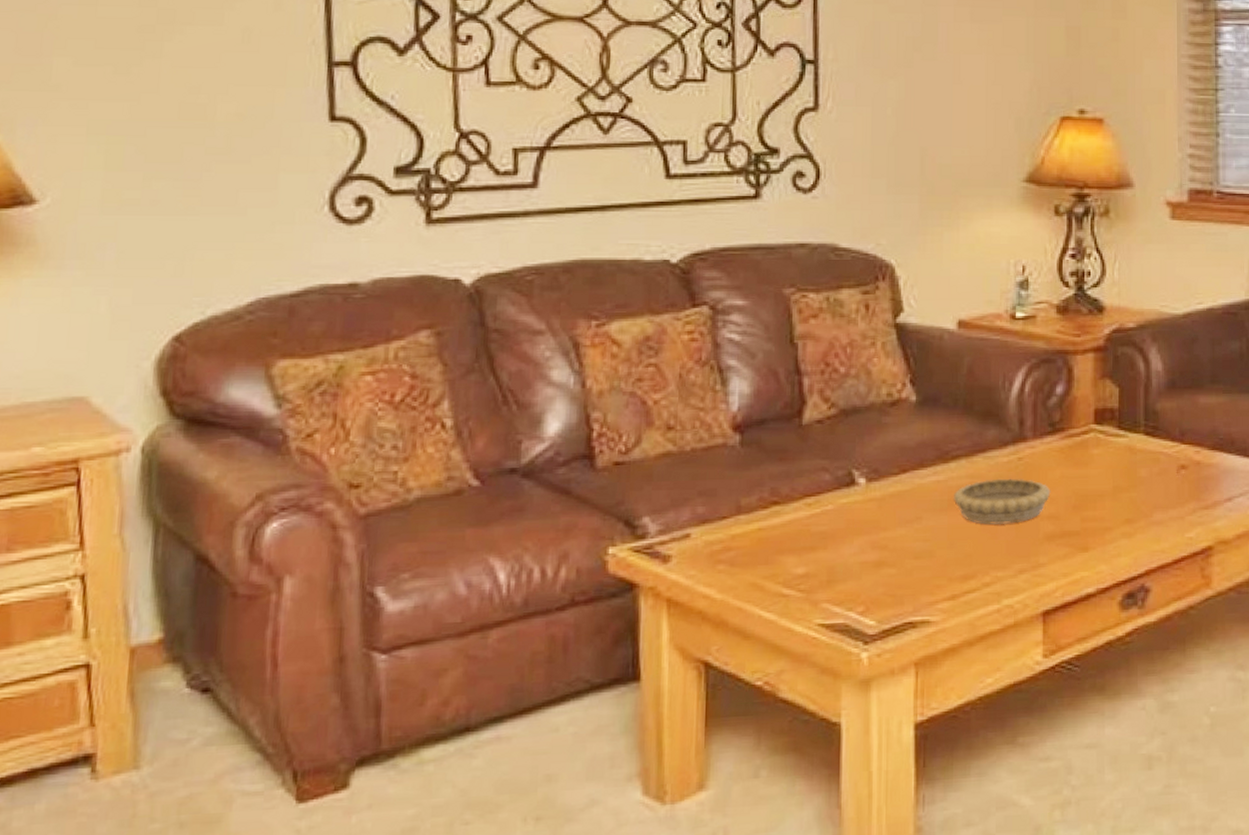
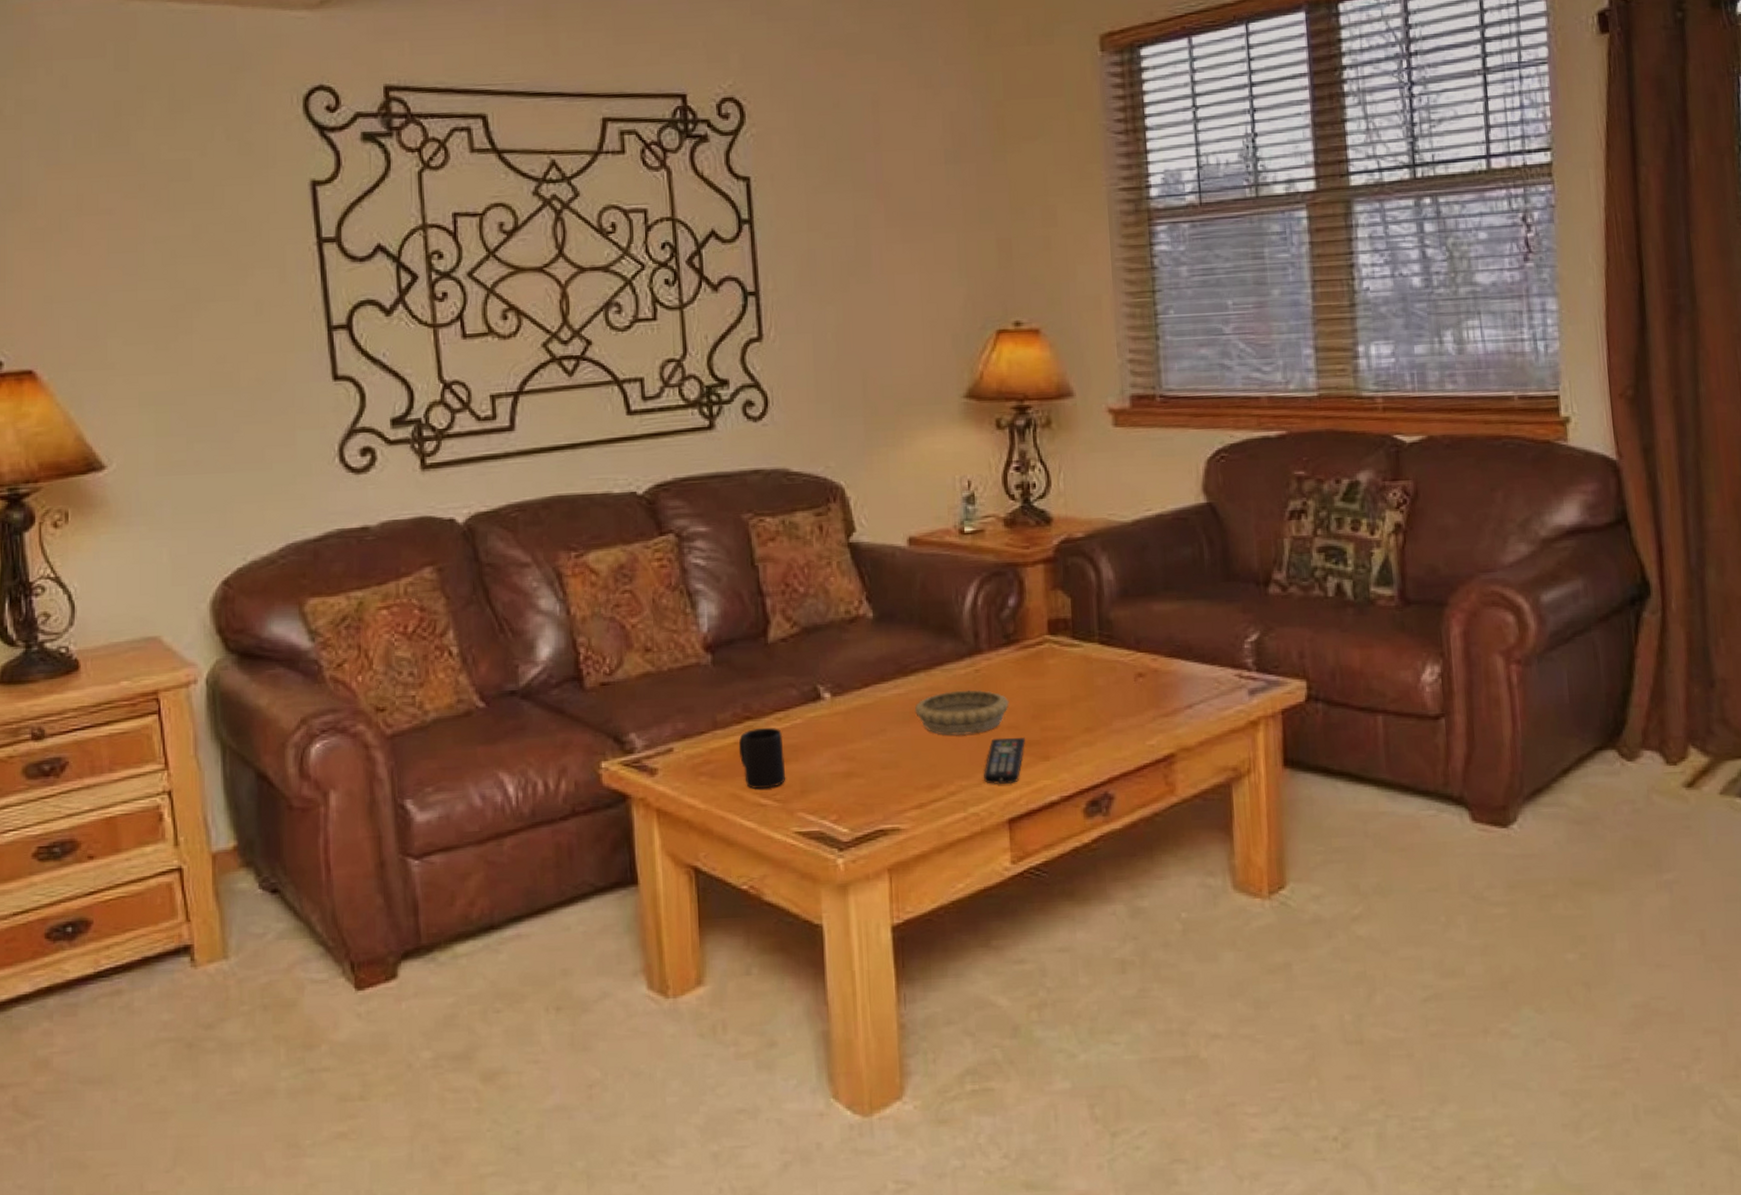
mug: none [762,513,813,579] -> present [738,727,786,790]
remote control: none [1020,527,1066,576] -> present [984,737,1026,785]

